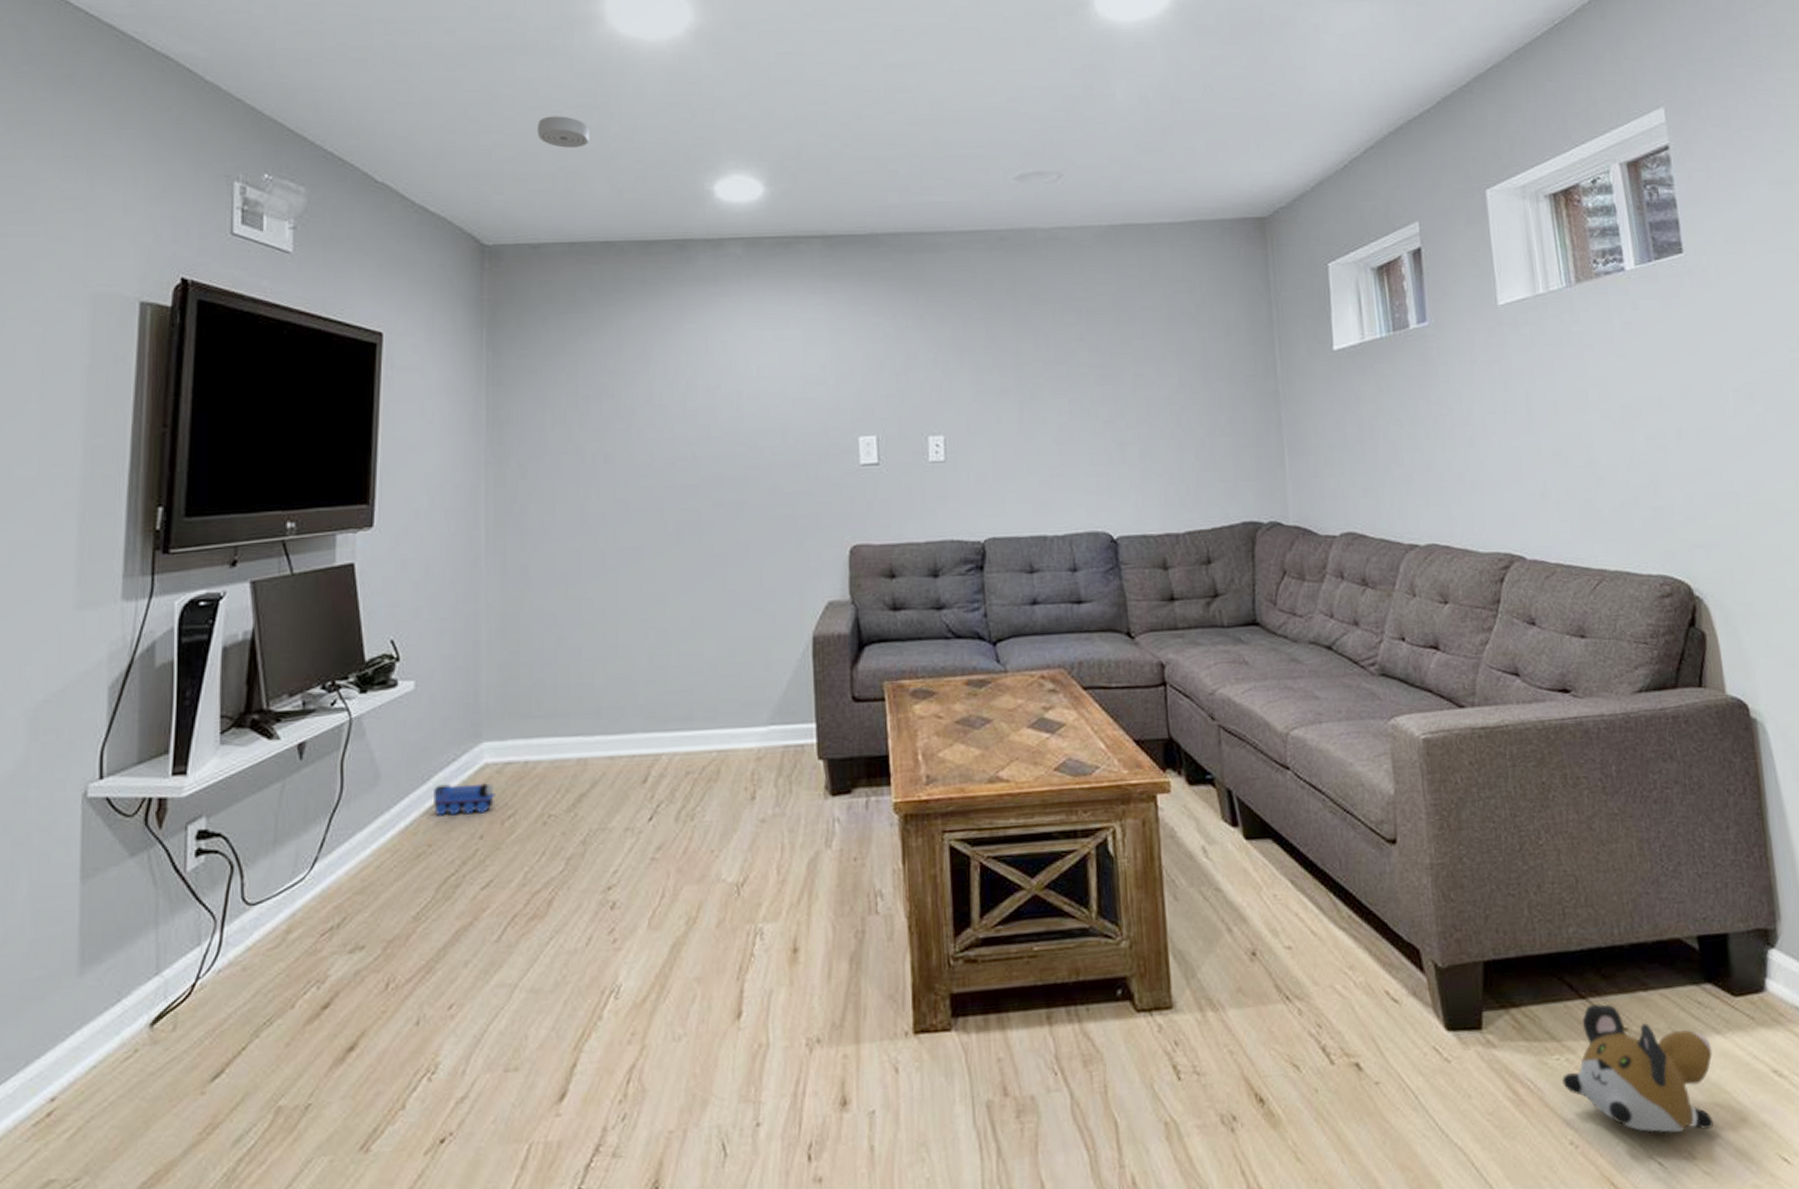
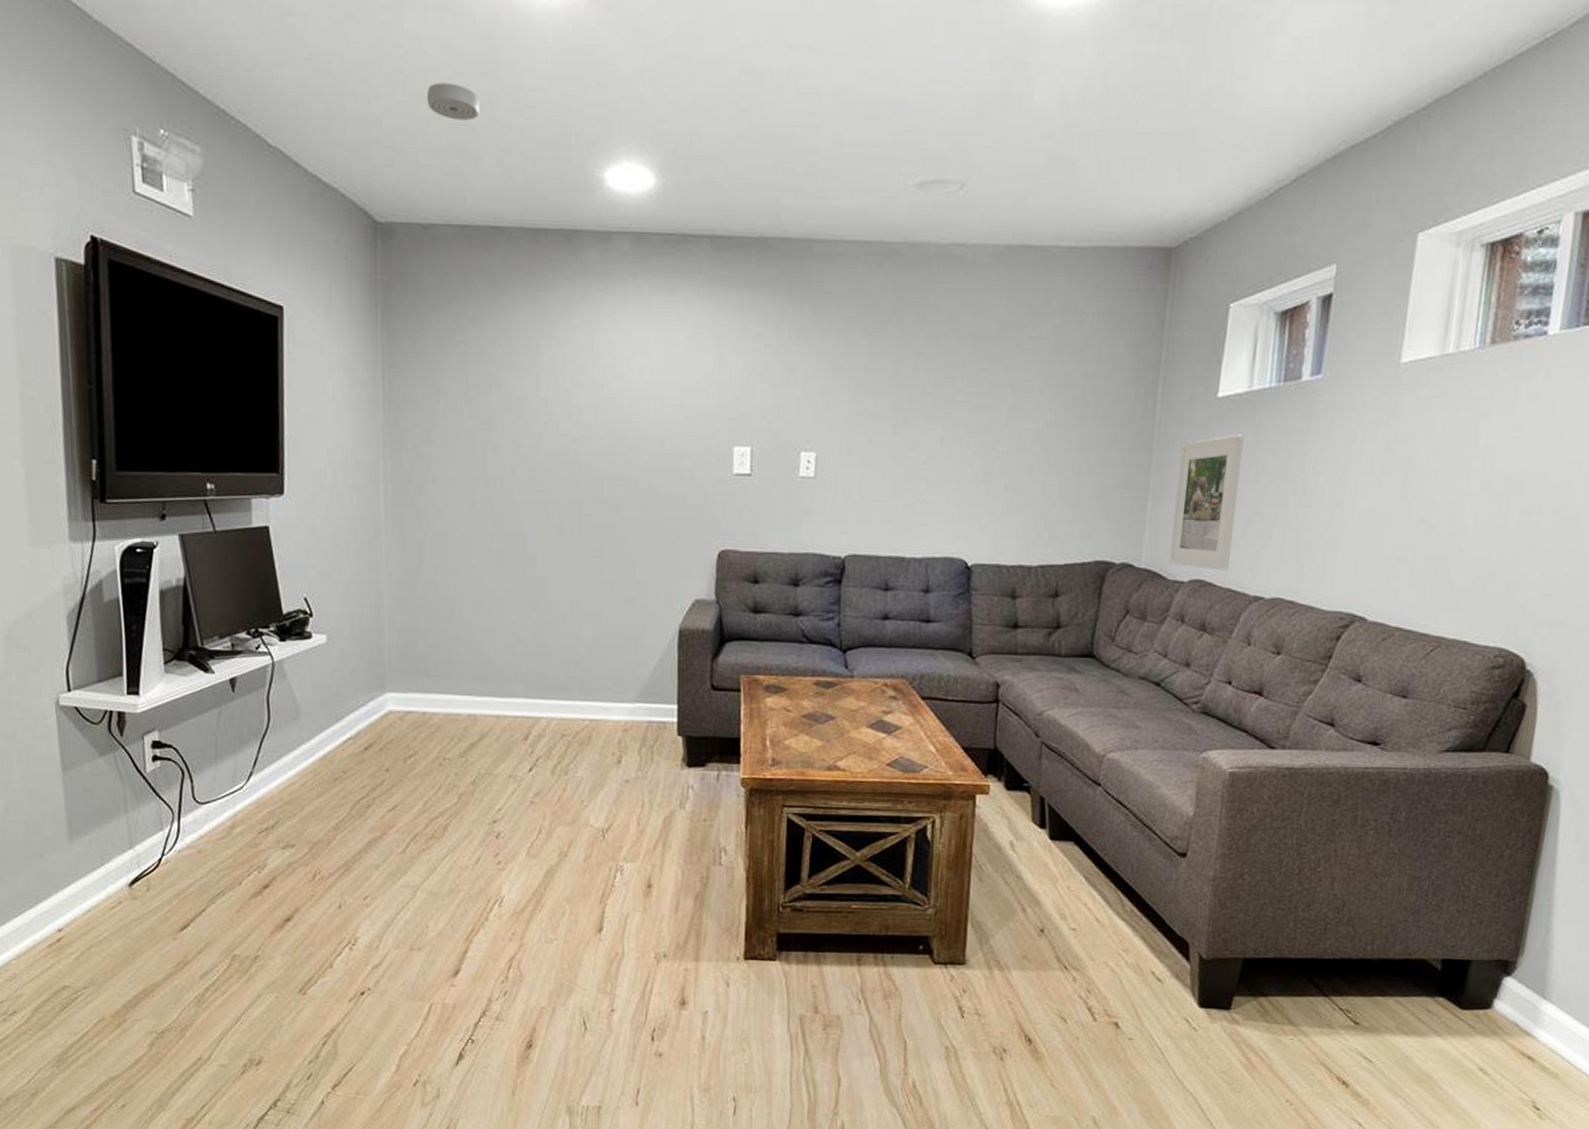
toy train: present [434,783,496,816] -> none [346,724,399,751]
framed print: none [1307,384,1377,521] -> present [1169,434,1244,571]
plush toy: present [1562,1004,1713,1133] -> none [1291,1002,1430,1104]

